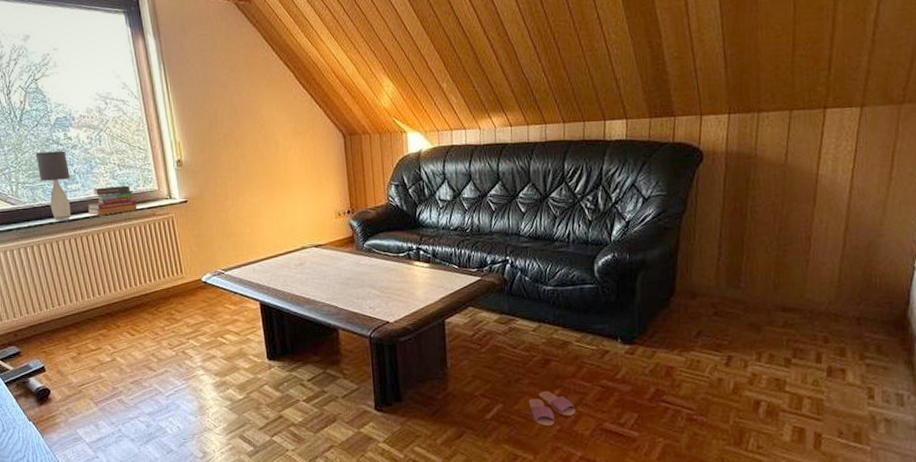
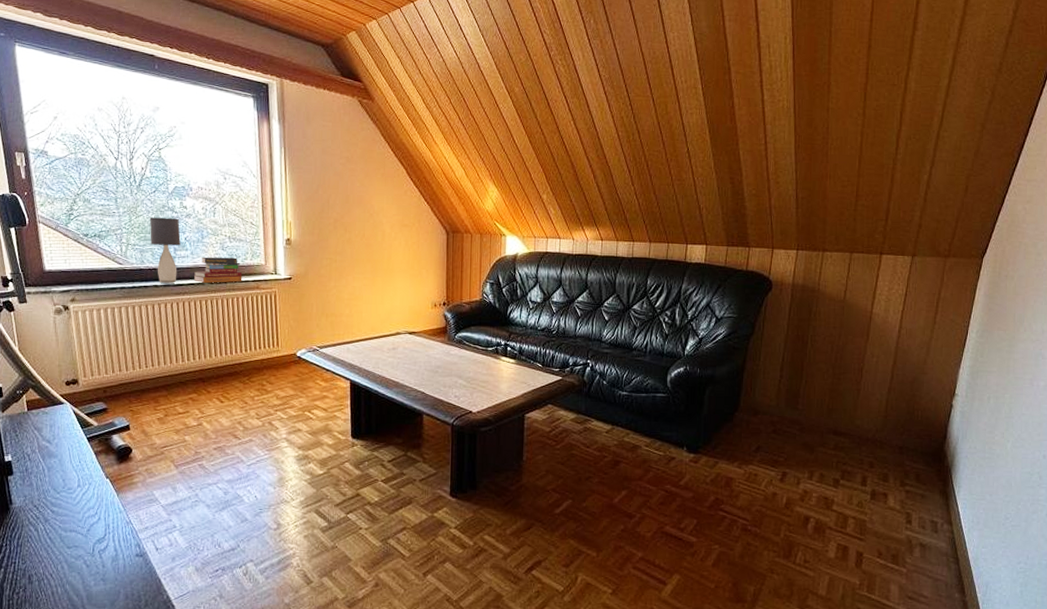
slippers: present [528,390,576,427] -> none [596,490,640,526]

